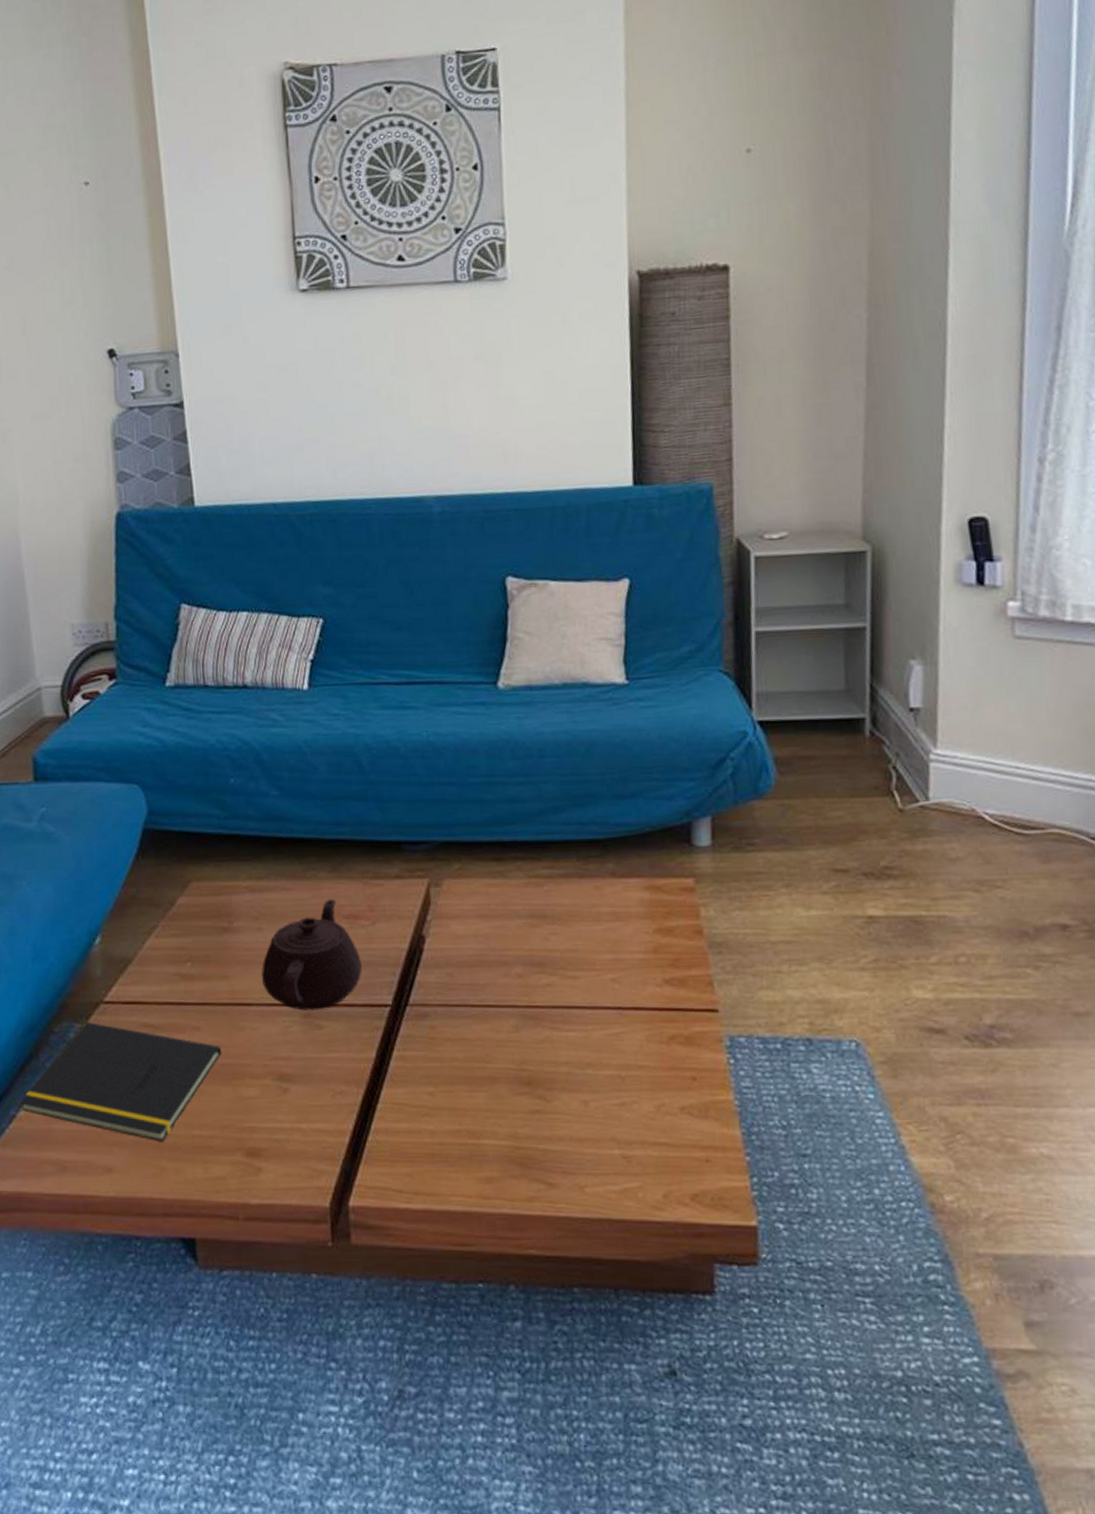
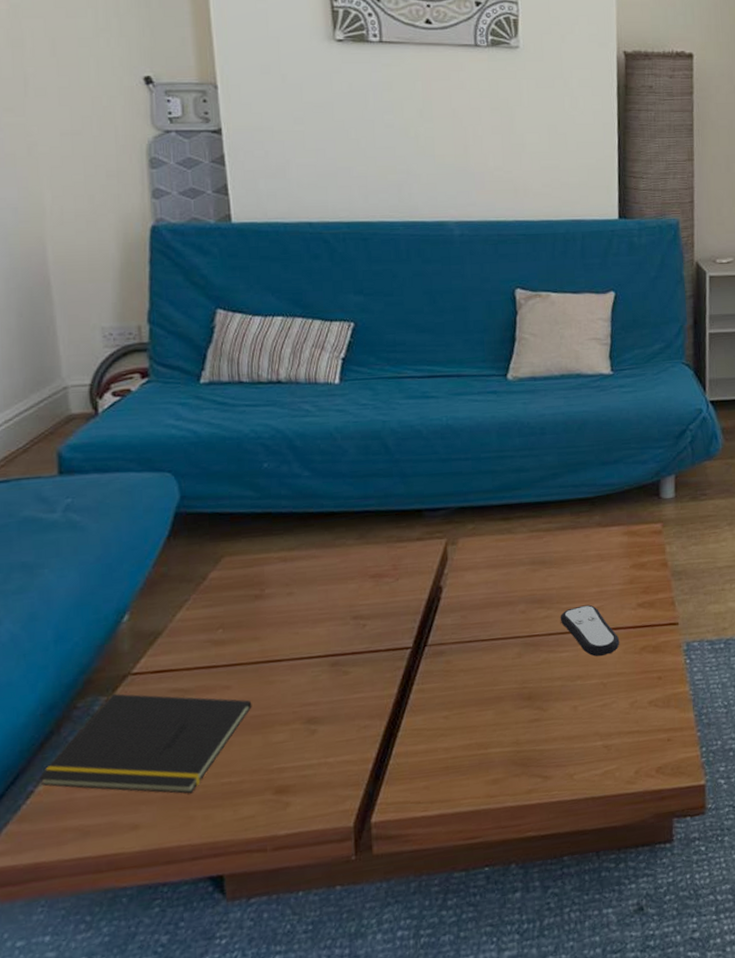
teapot: present [262,899,362,1011] -> none [292,562,386,661]
remote control: none [565,975,642,1041] -> present [560,604,620,656]

